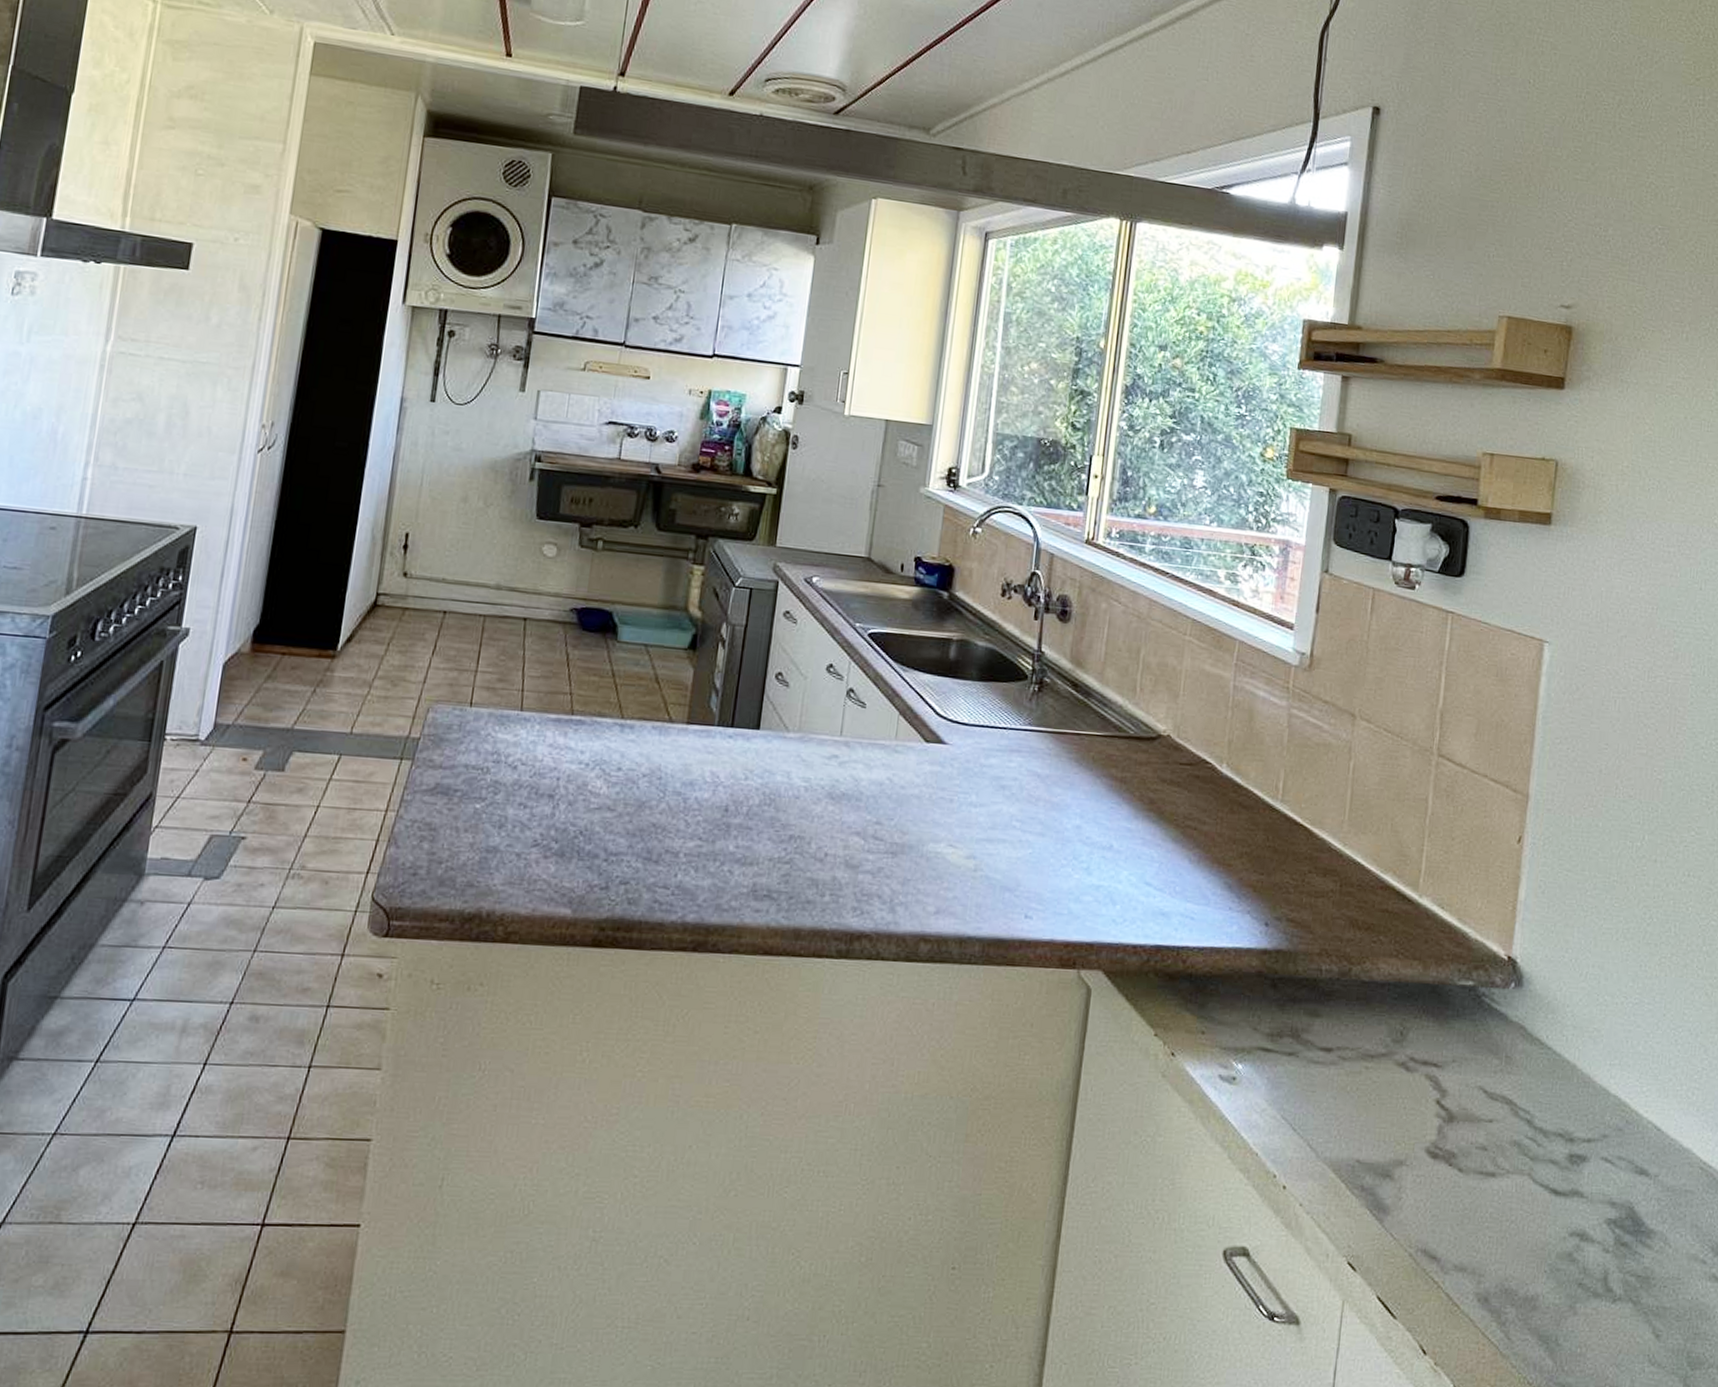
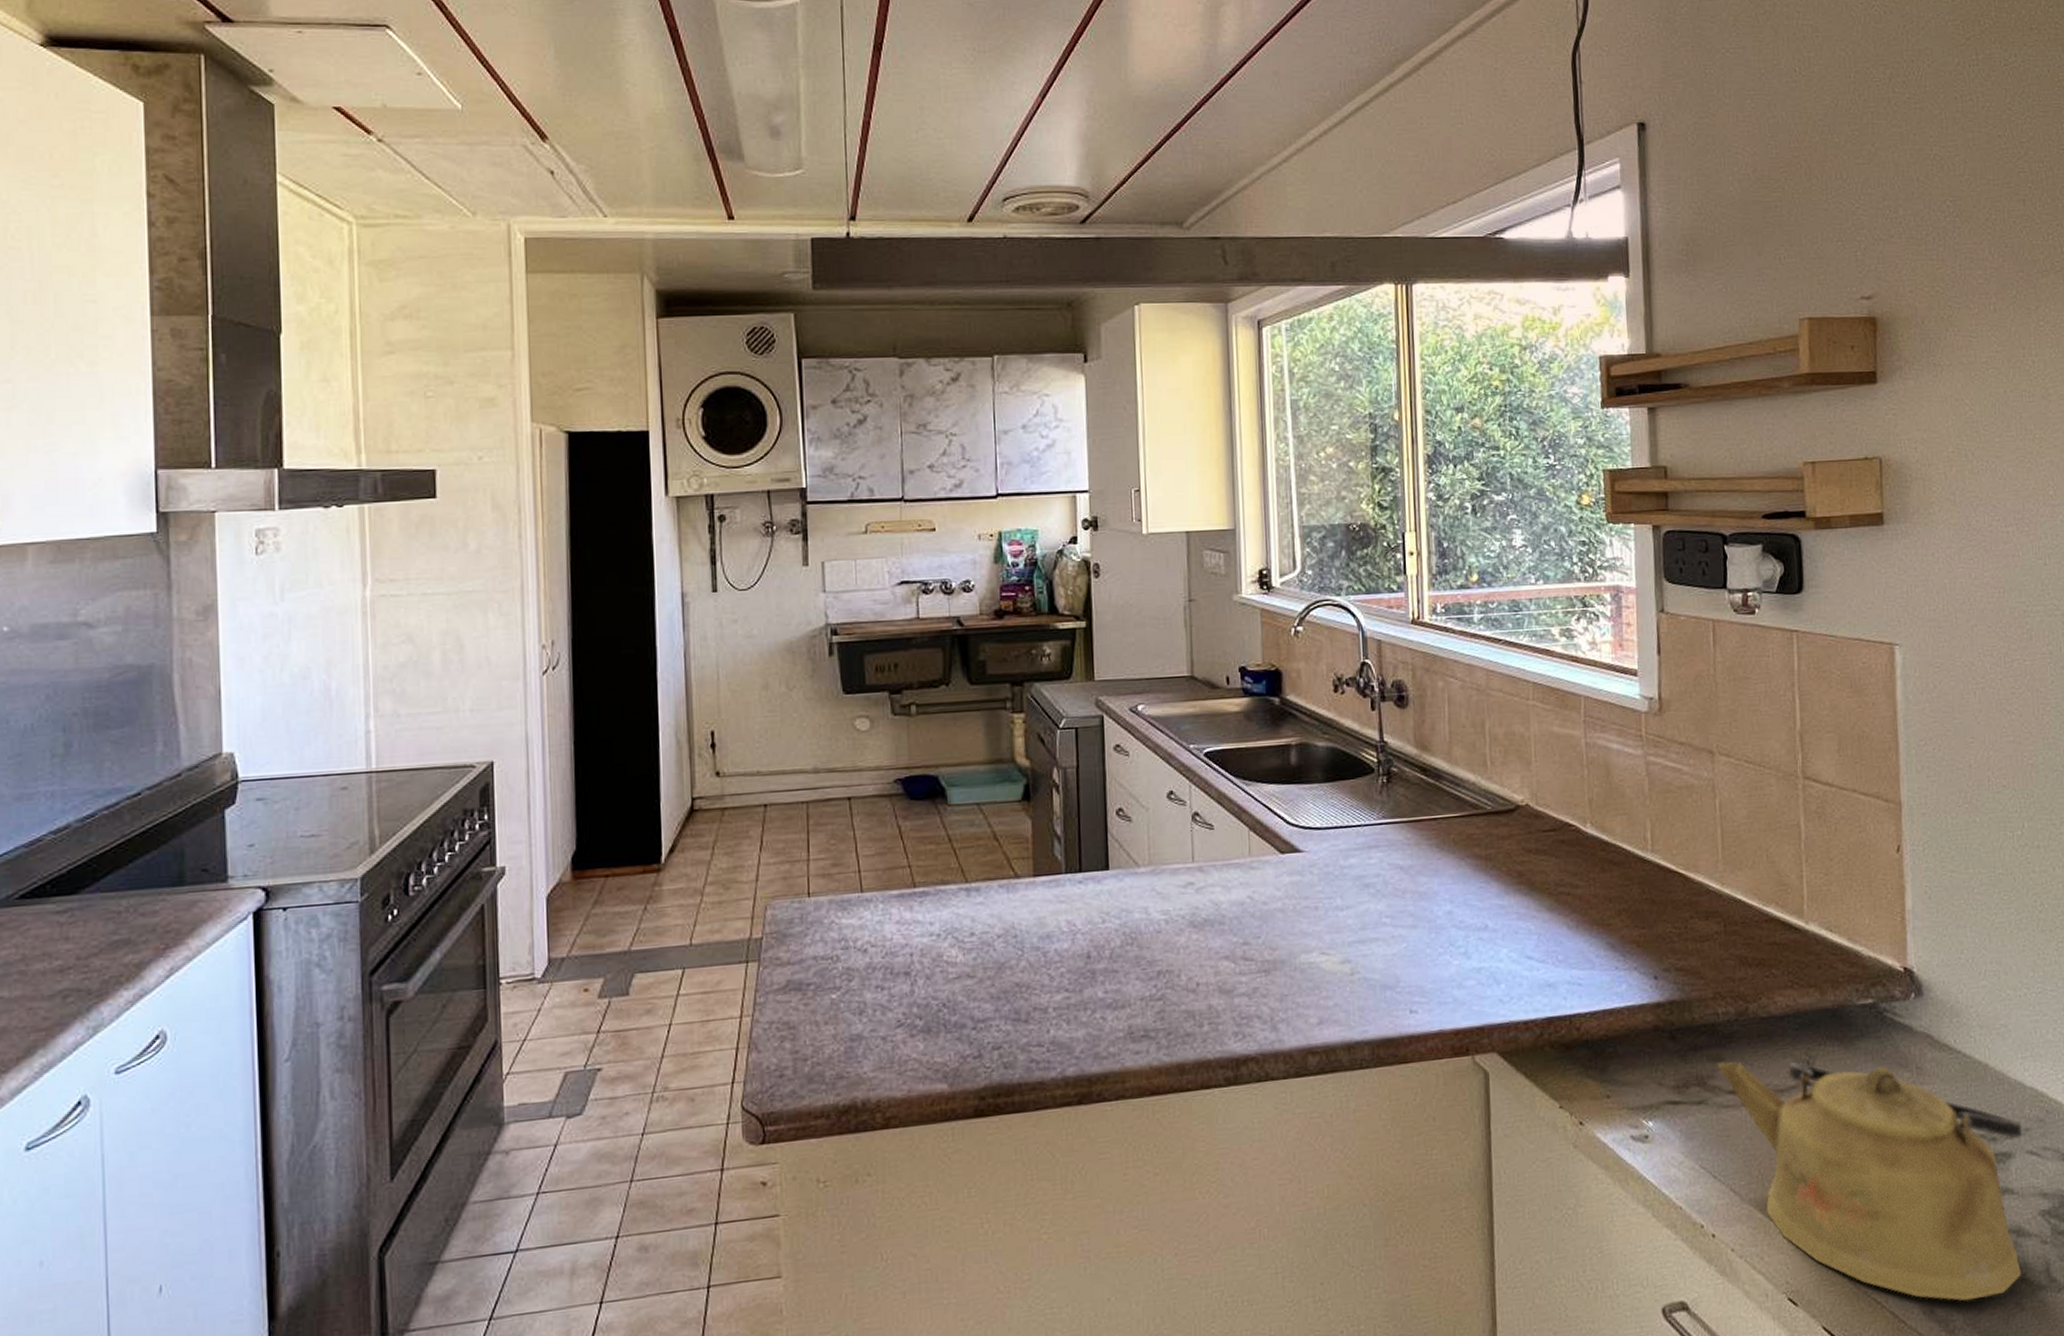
kettle: none [1314,1018,1601,1296] -> present [1718,1062,2022,1302]

